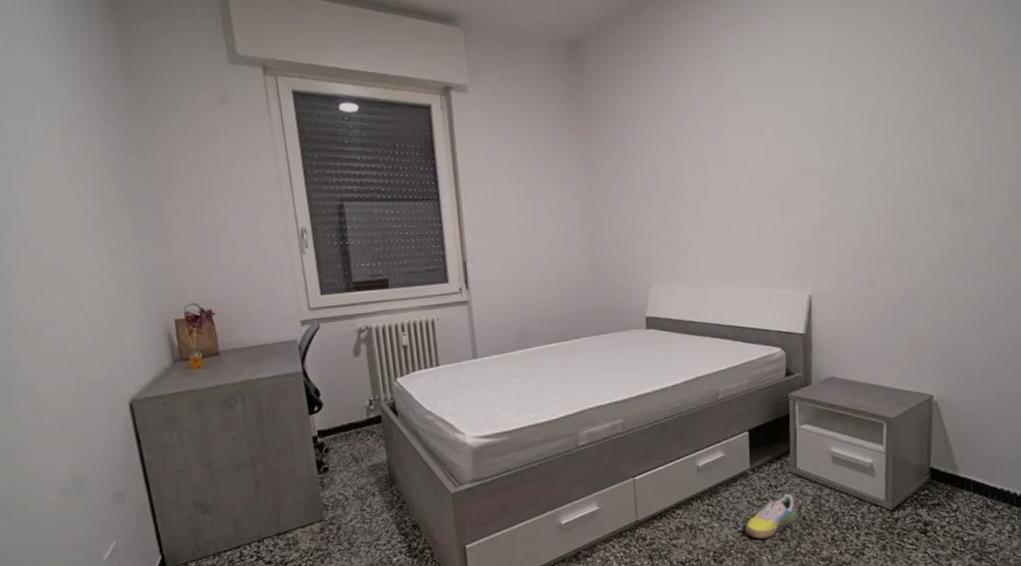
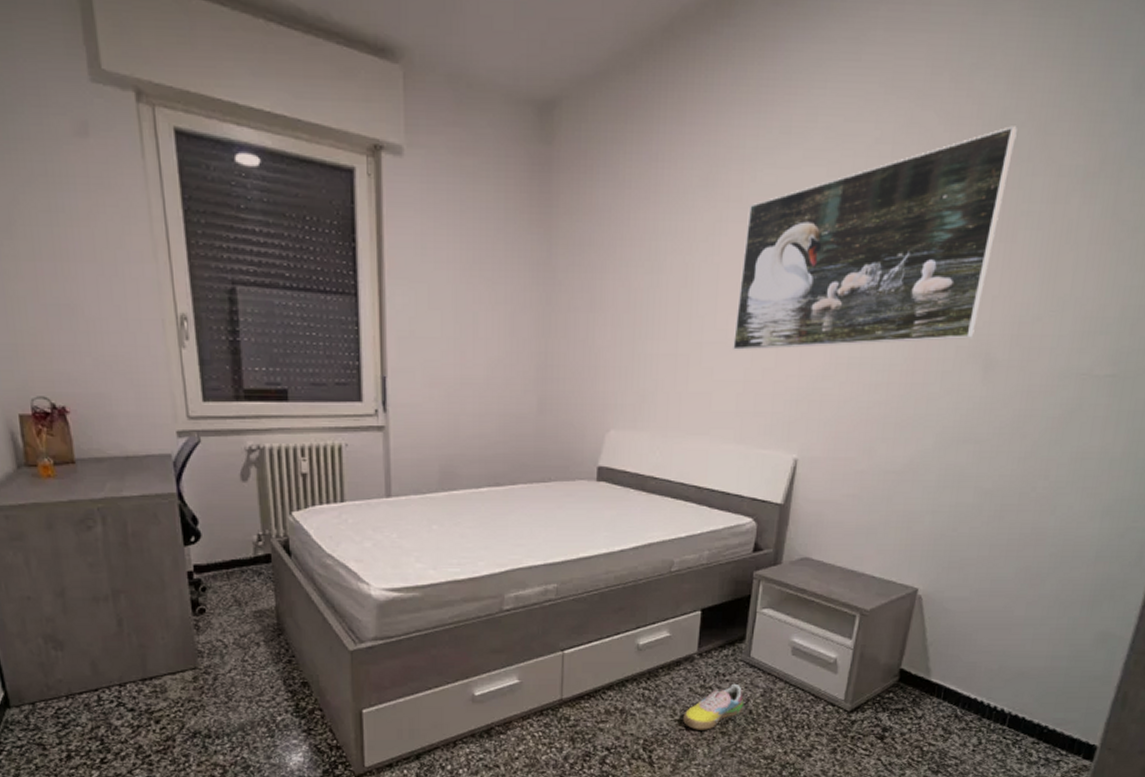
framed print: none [742,21,946,212] -> present [733,126,1017,350]

